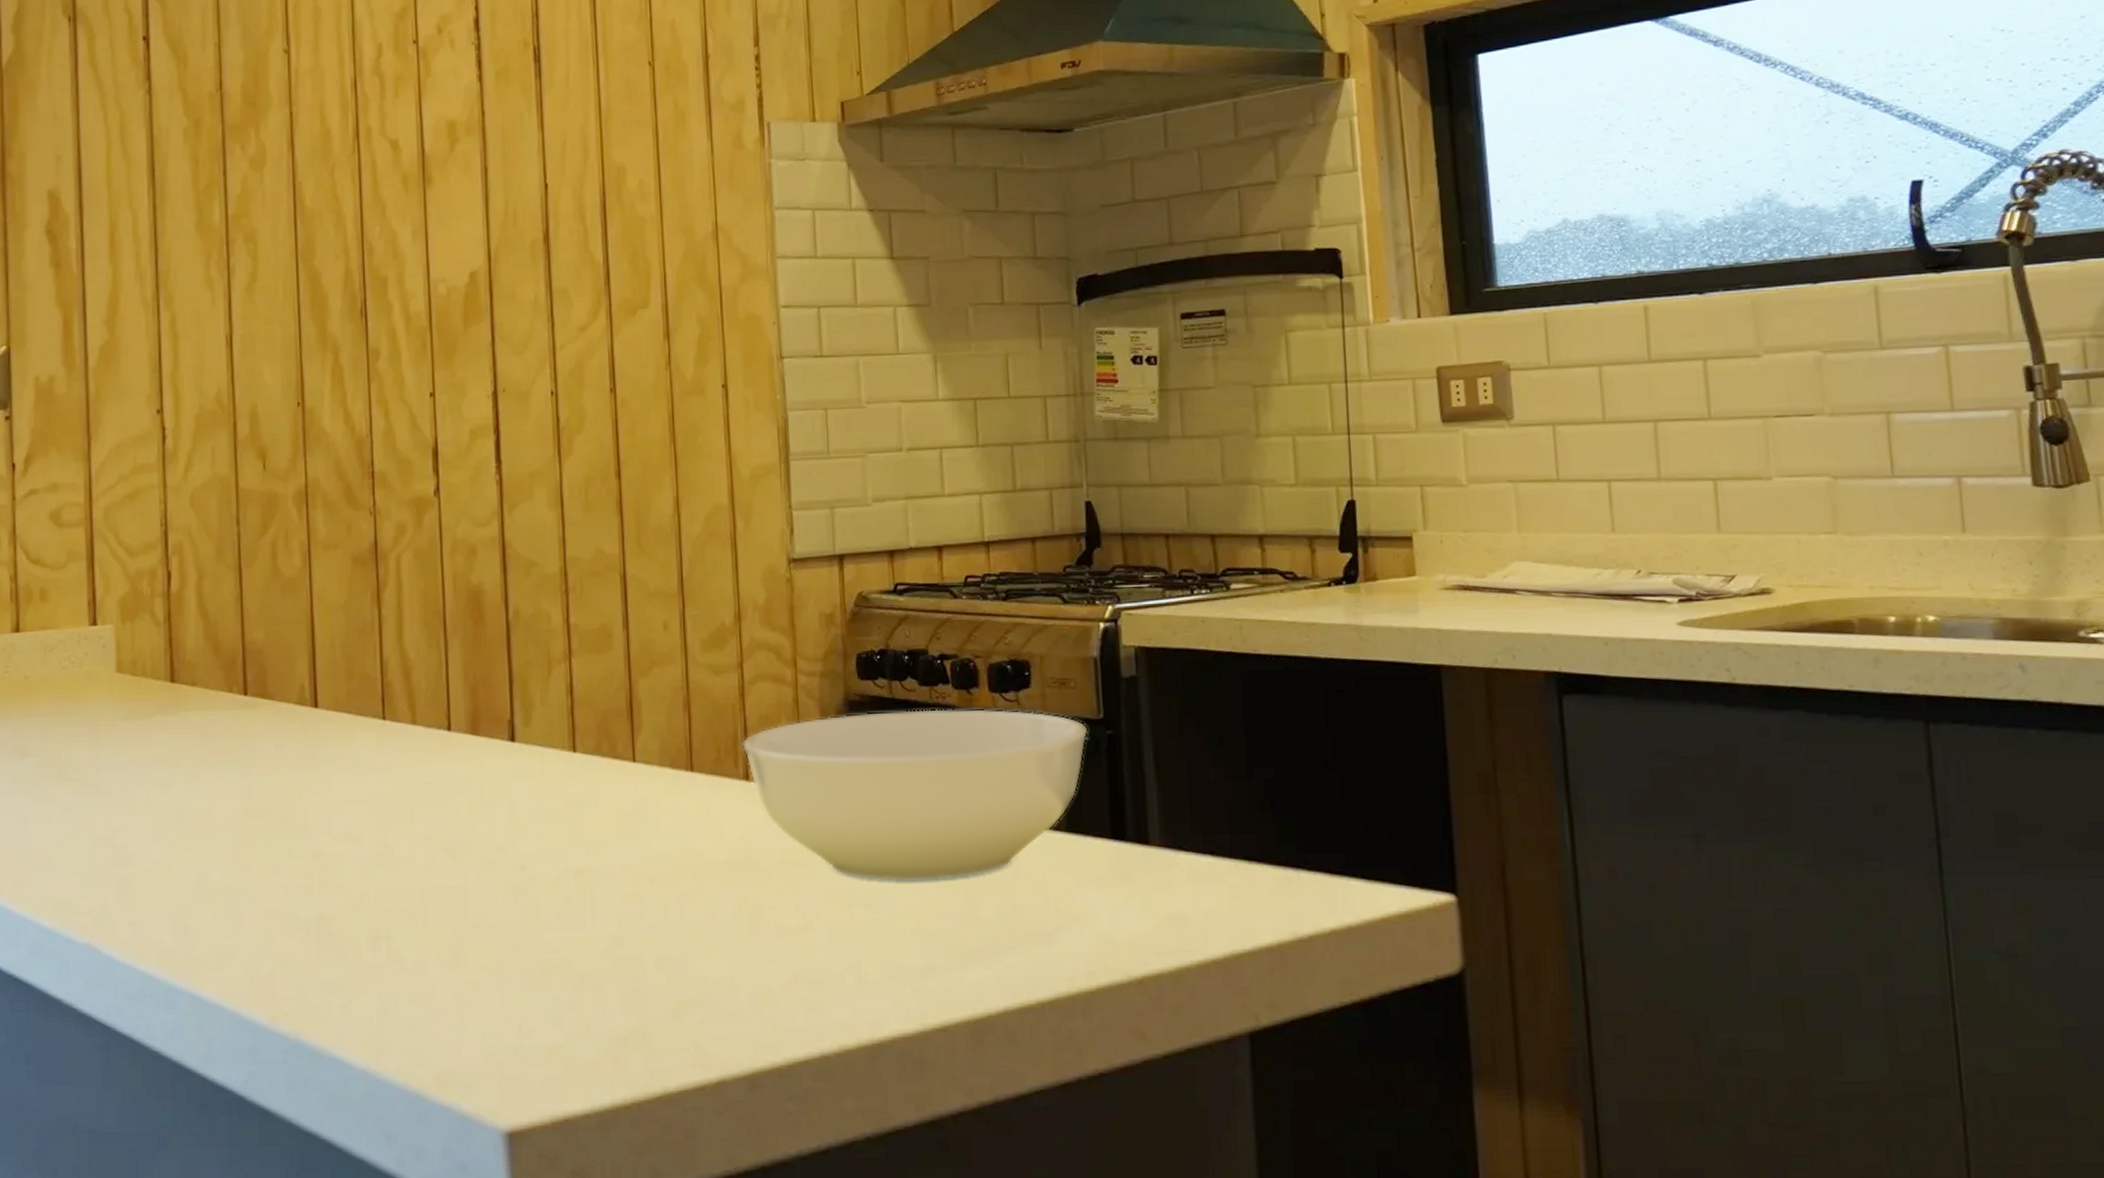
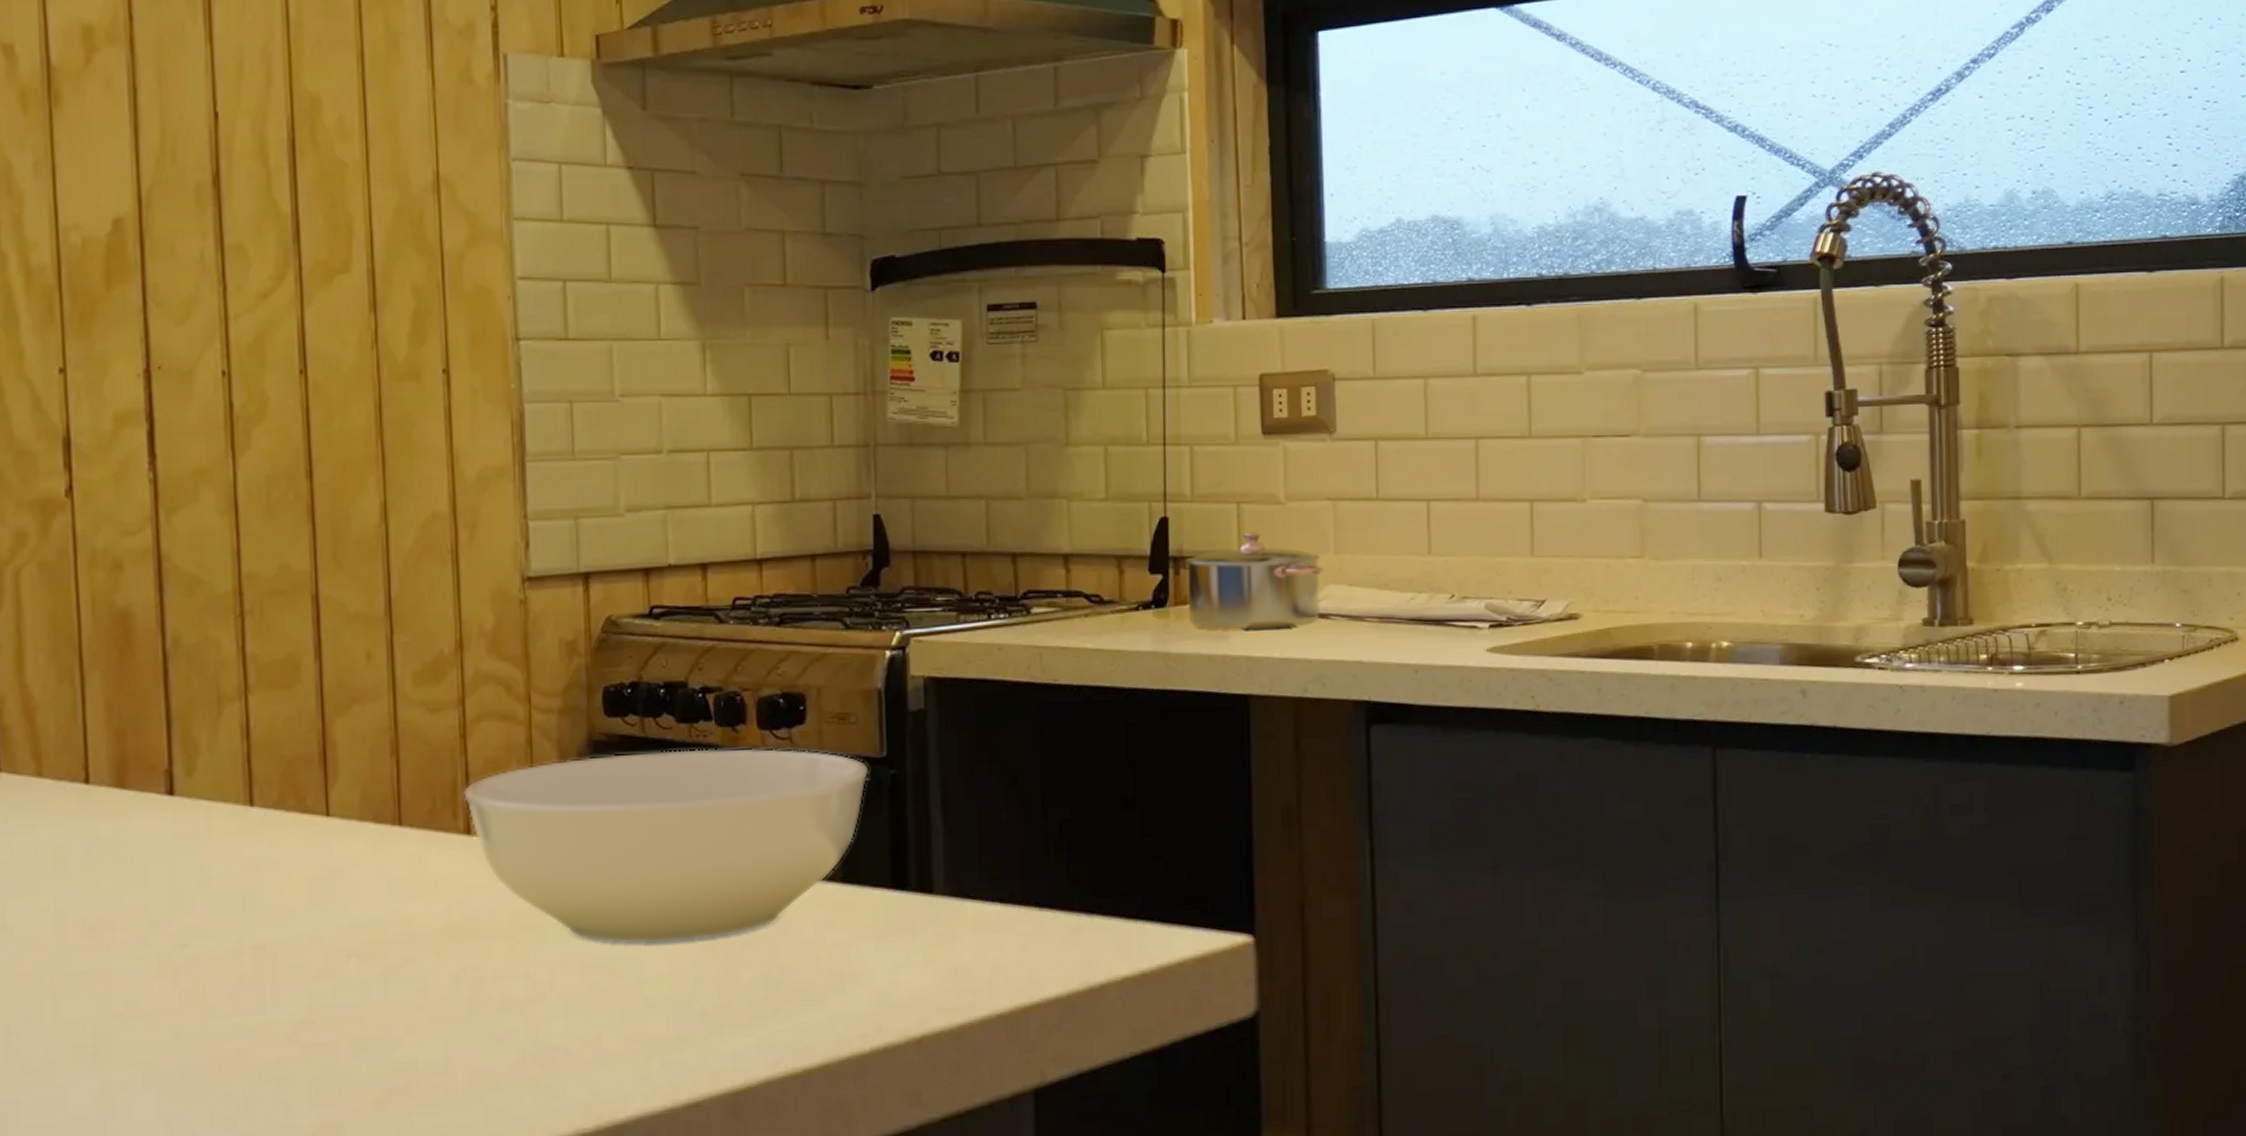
cooking pot: none [1373,512,1508,605] -> present [1185,532,1323,630]

